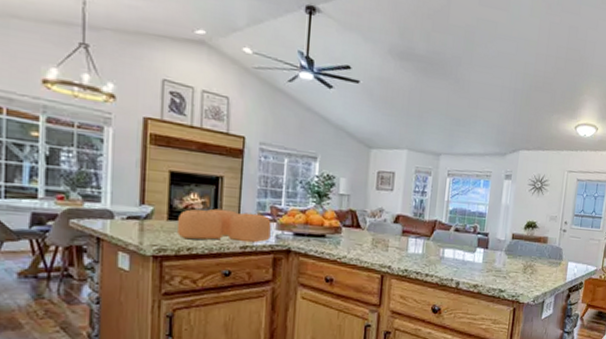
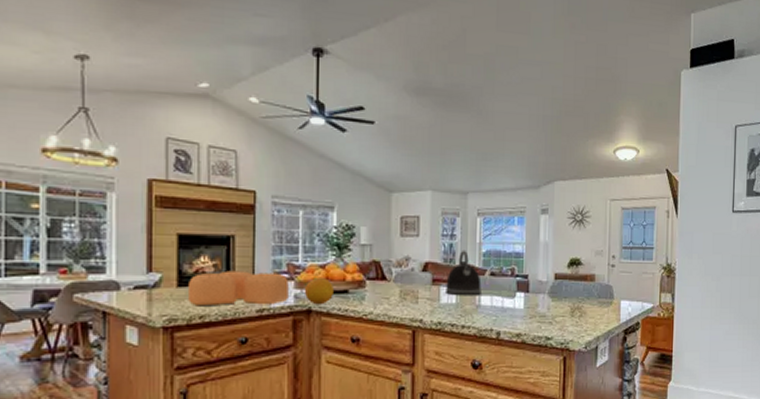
fruit: none [284,221,312,246] -> present [304,278,333,305]
kettle: none [413,206,446,249] -> present [444,250,482,296]

